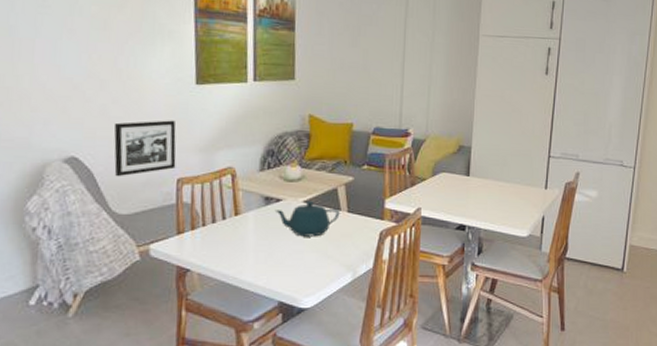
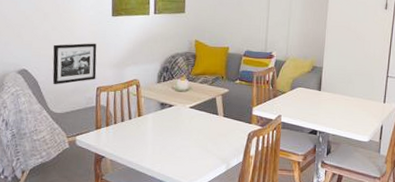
teapot: present [274,200,340,237] -> none [168,106,218,135]

